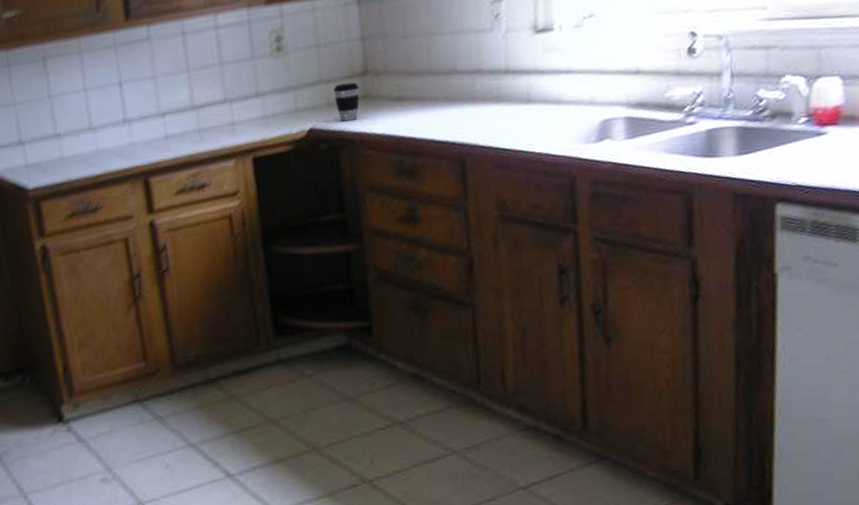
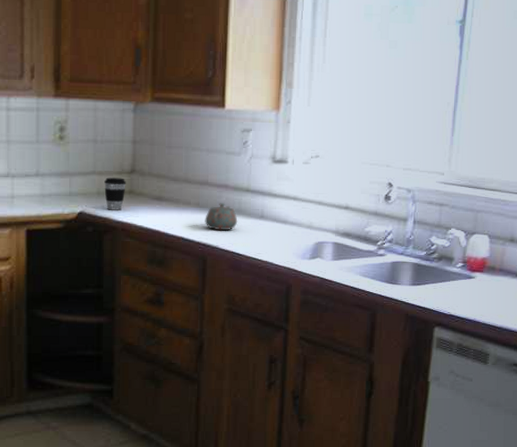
teapot: none [457,91,499,126] -> present [205,203,238,231]

